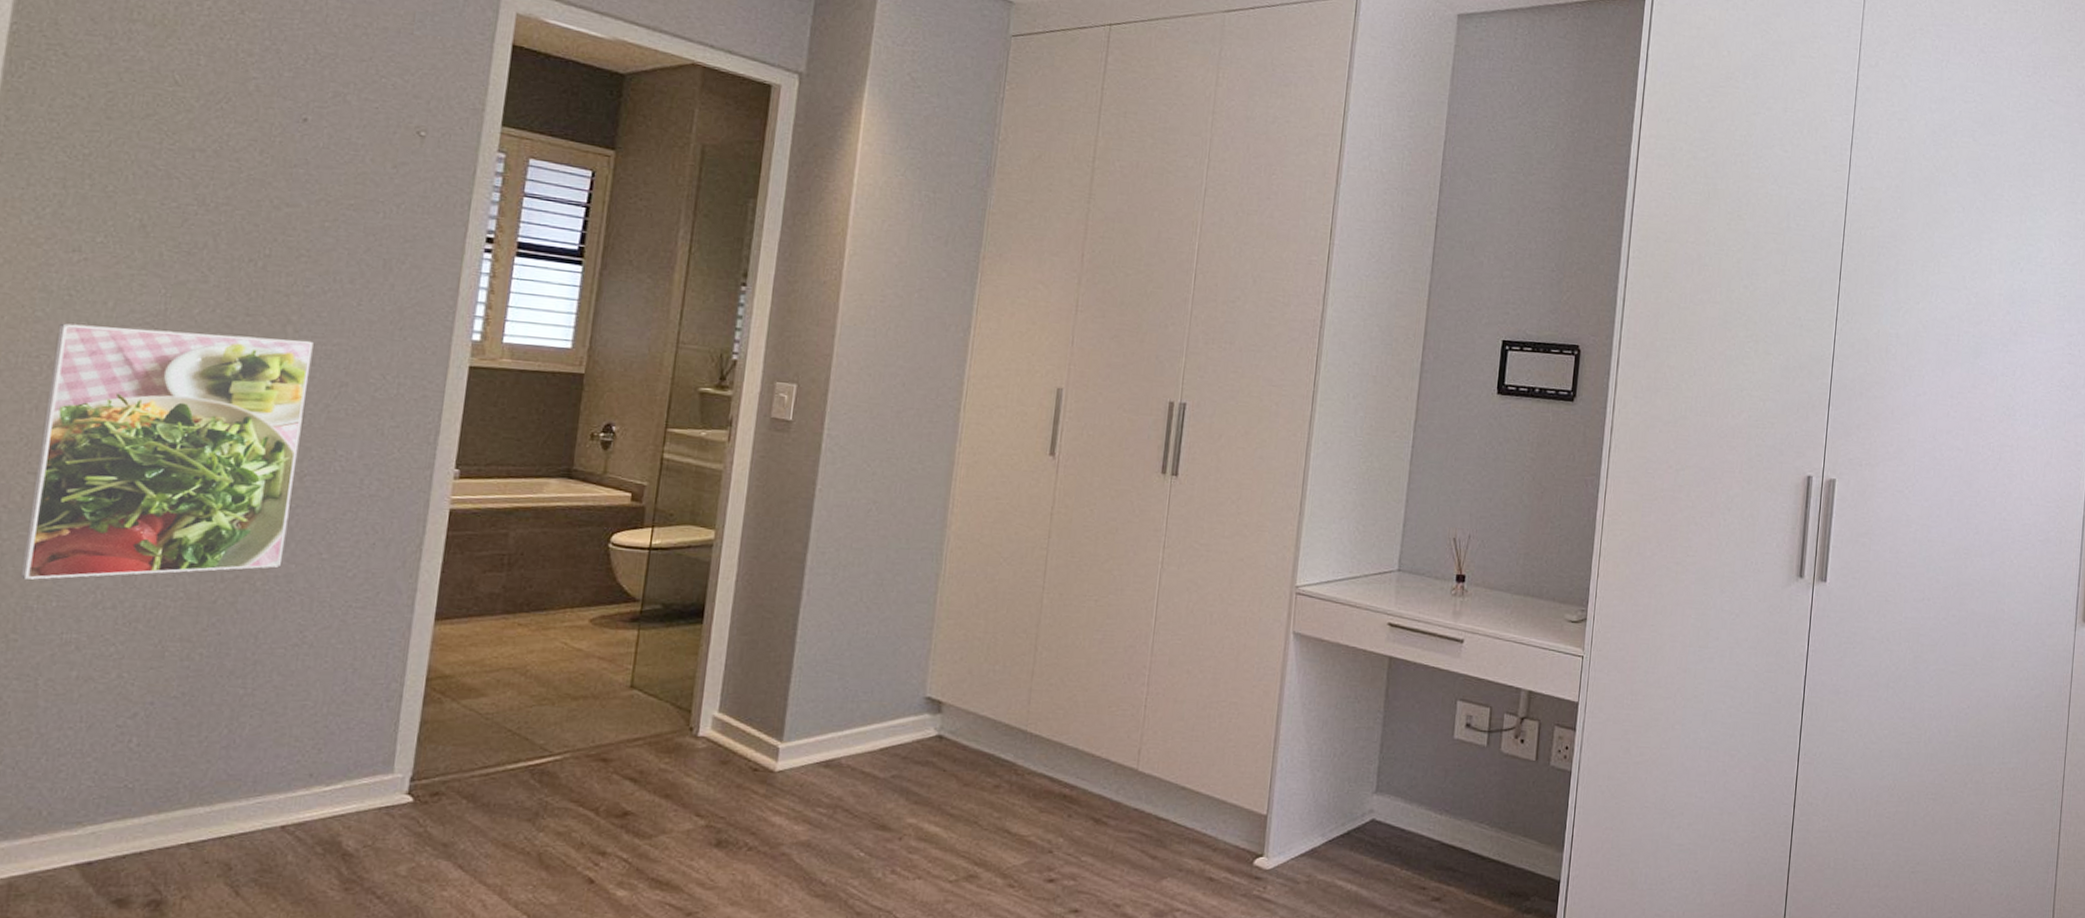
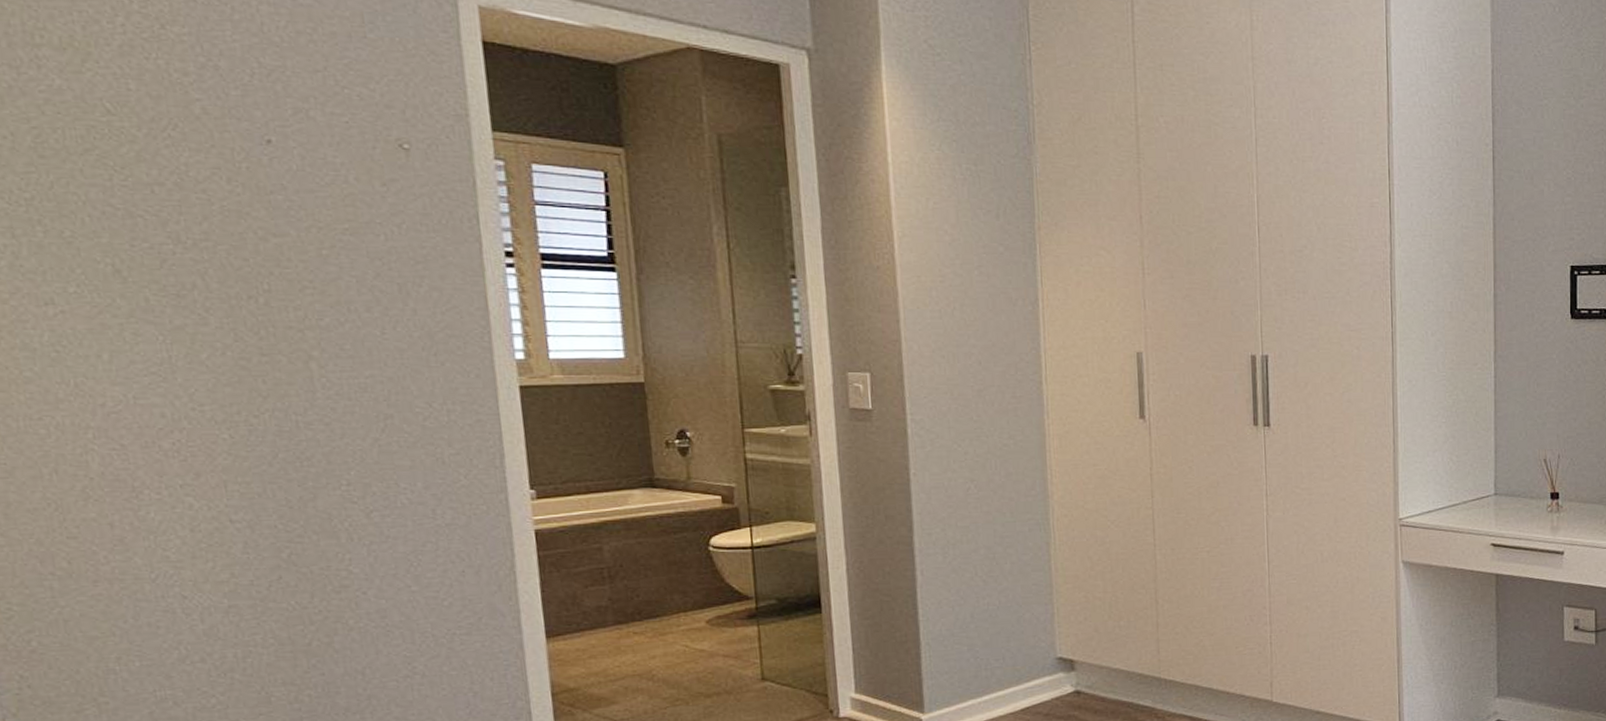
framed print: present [20,323,314,580] -> none [53,375,370,643]

